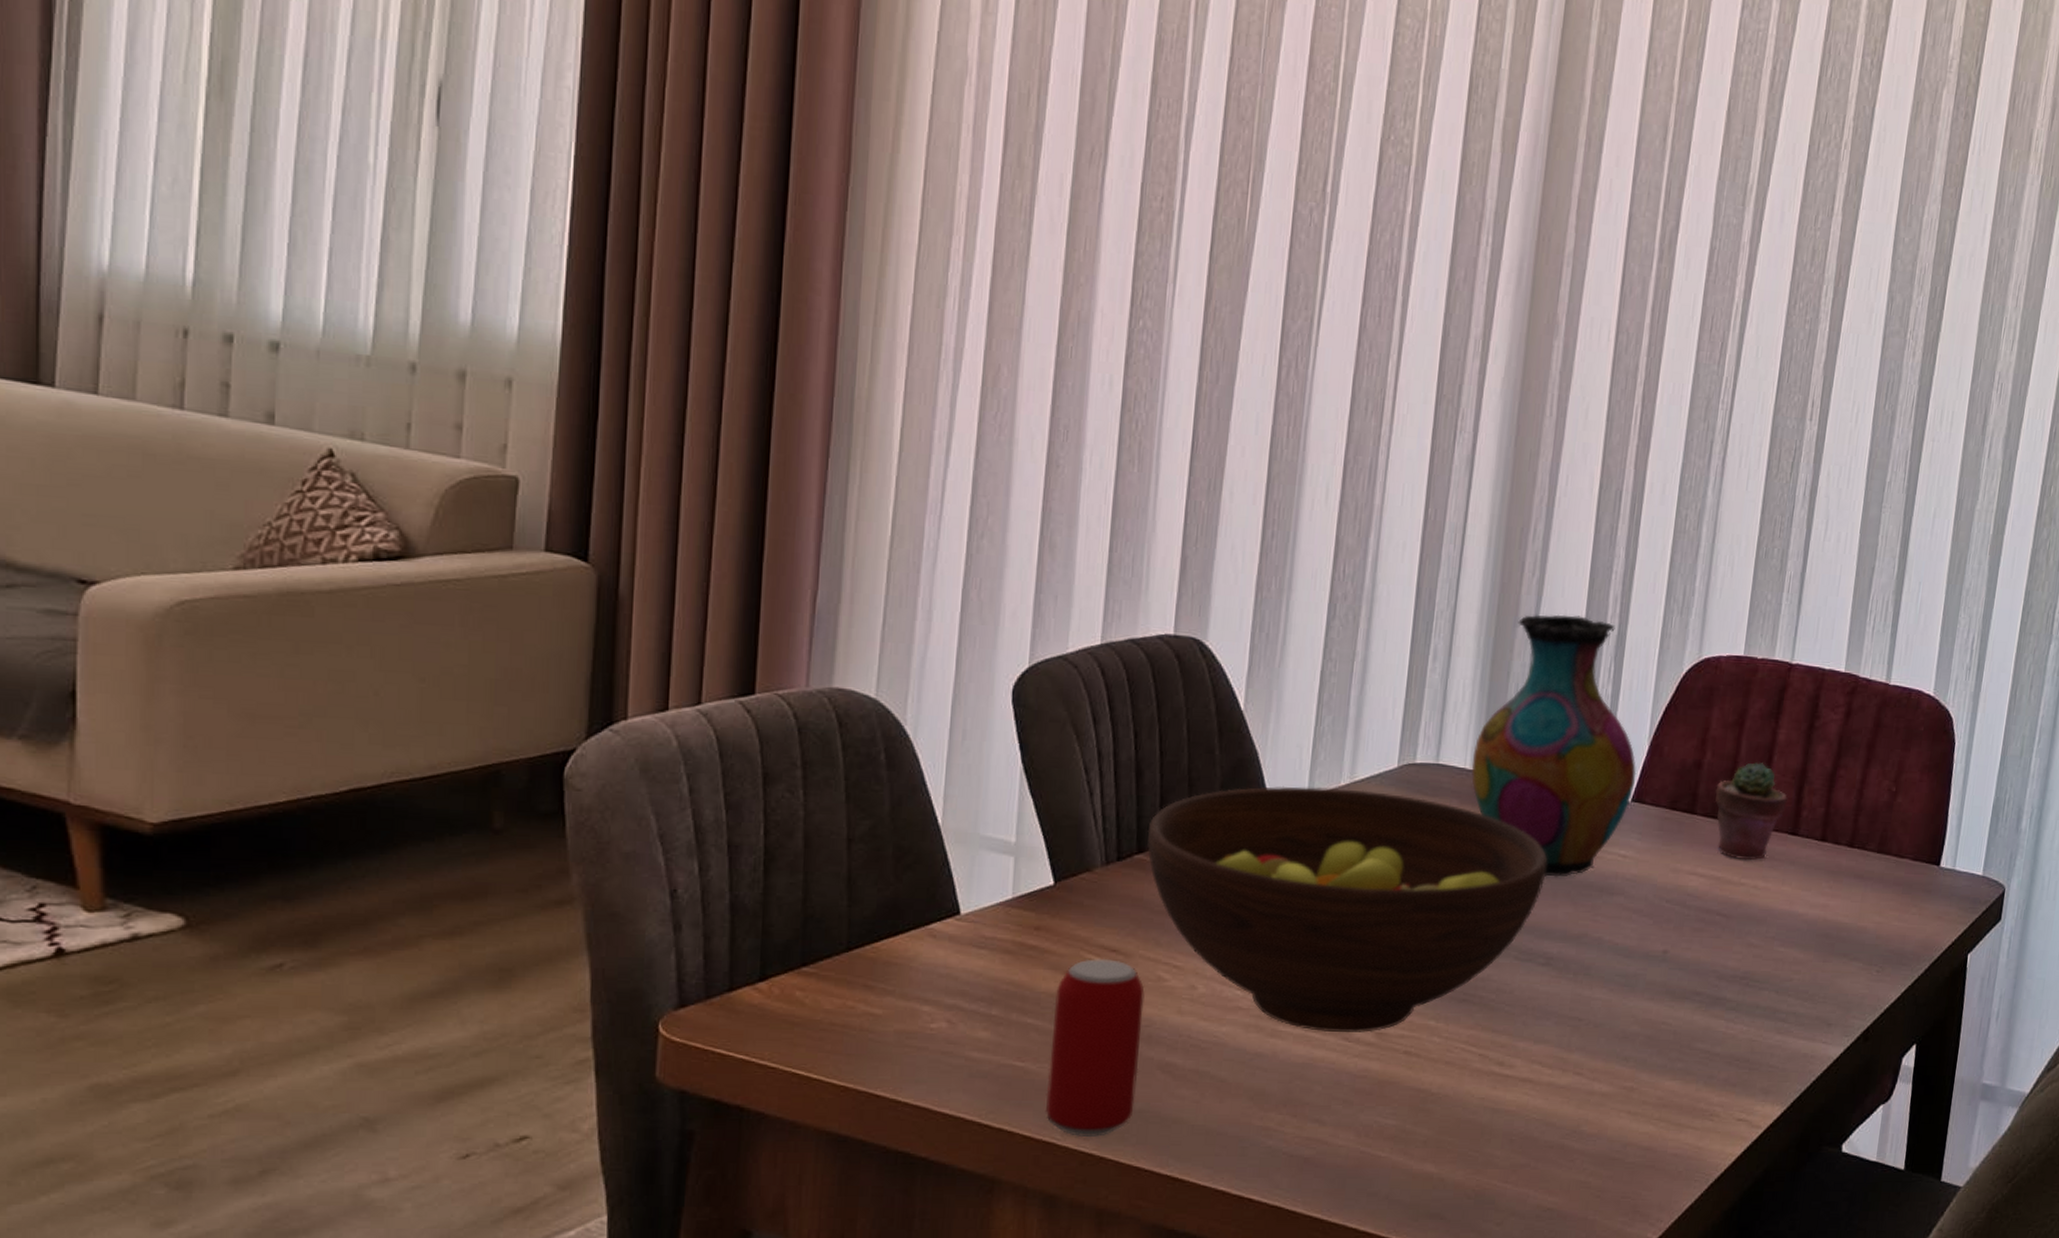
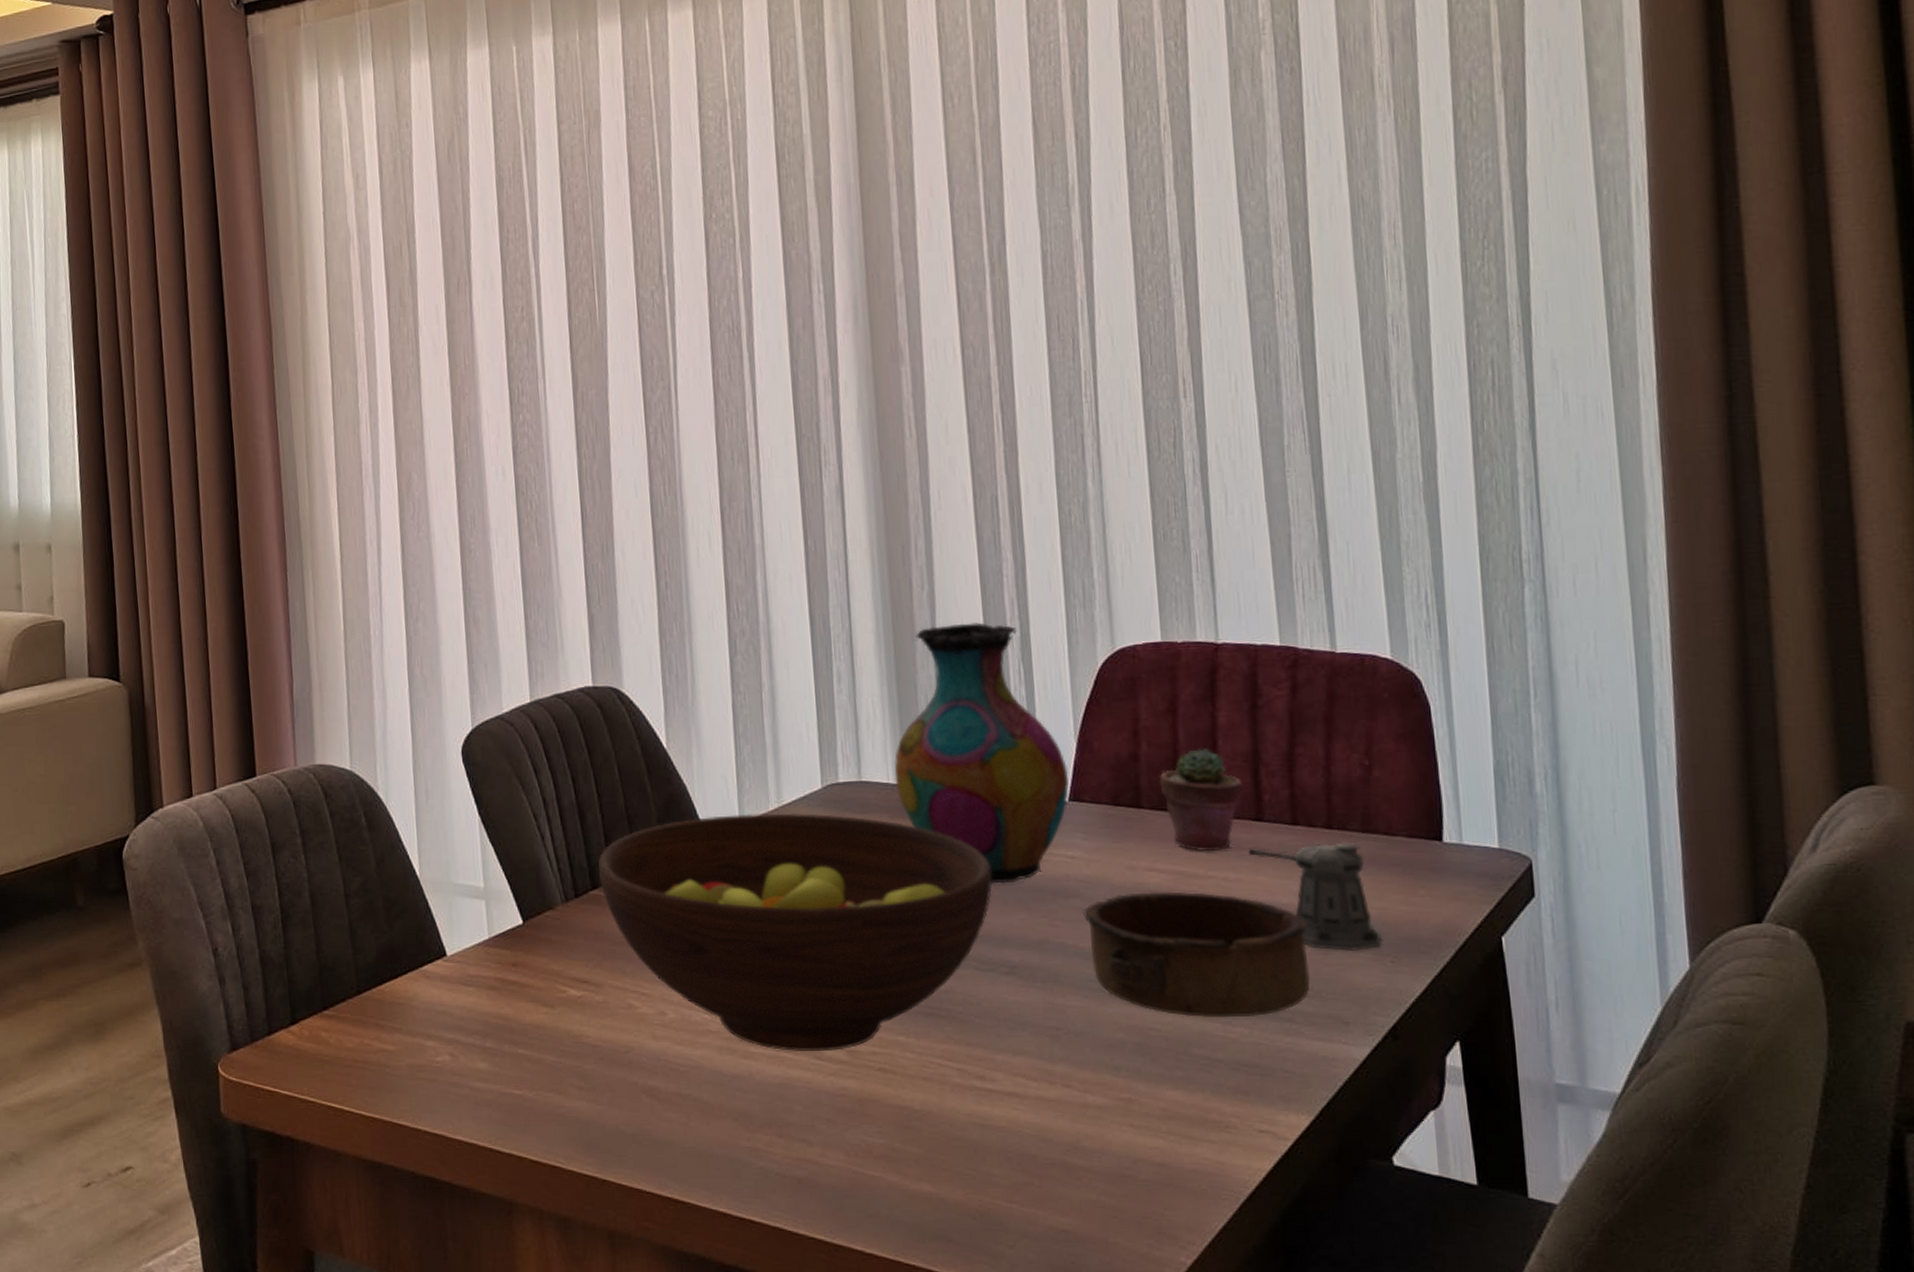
beverage can: present [1045,958,1145,1138] -> none [539,989,627,1161]
bowl: none [1622,894,1815,1016] -> present [1083,891,1310,1018]
pepper shaker: none [1779,860,1875,960] -> present [1248,843,1382,951]

